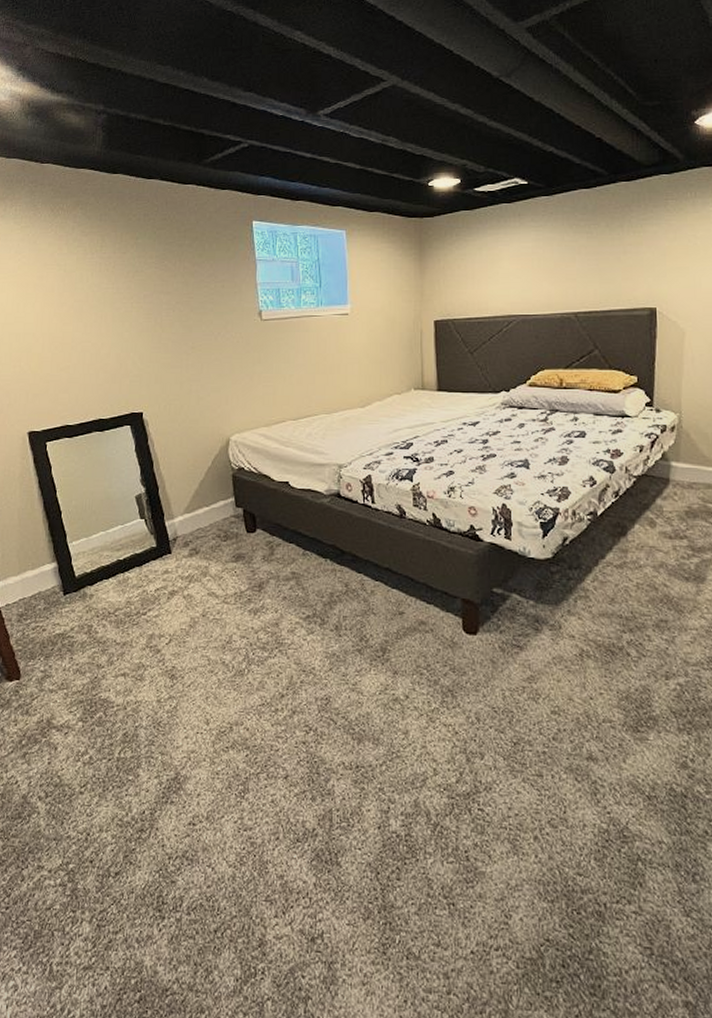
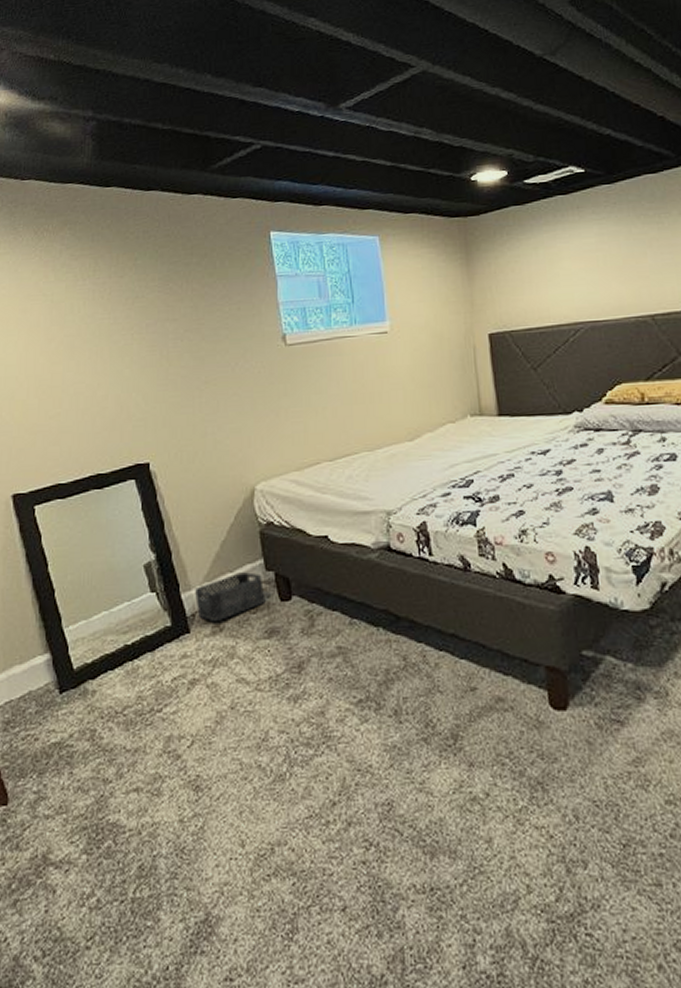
storage bin: none [176,507,235,545] -> present [194,572,266,621]

